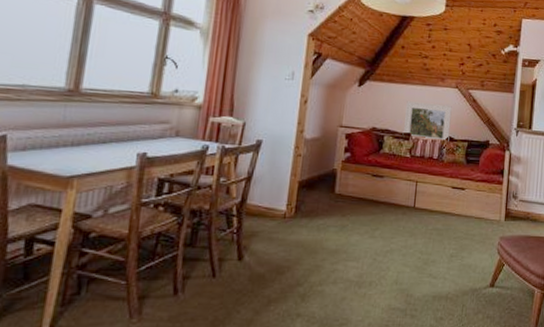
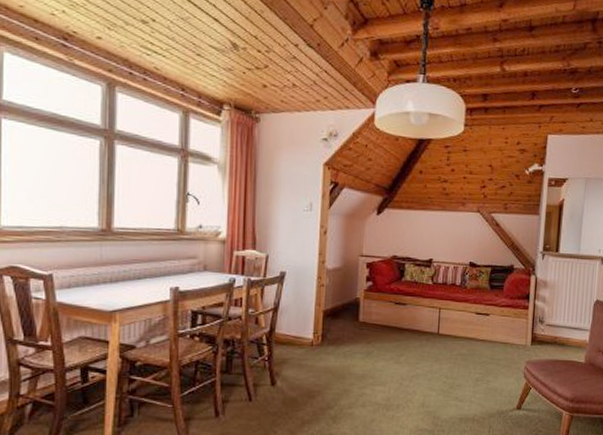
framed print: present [404,101,452,141] -> none [425,227,474,267]

